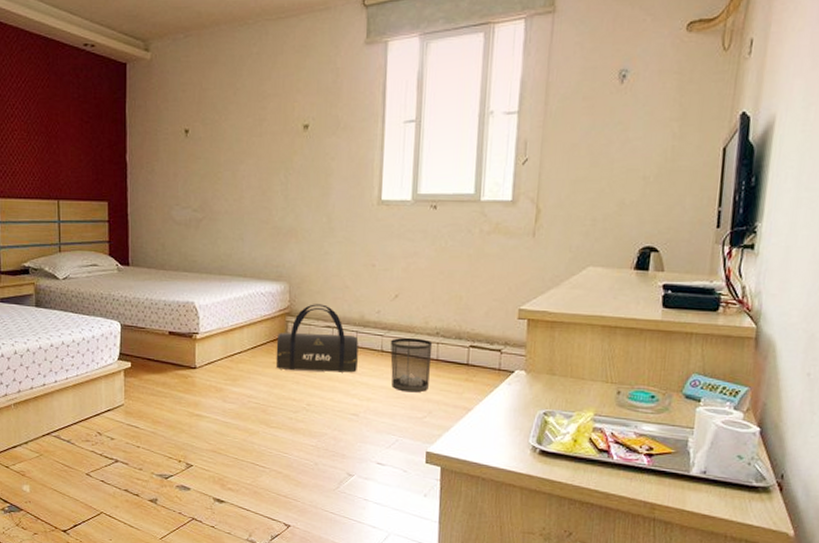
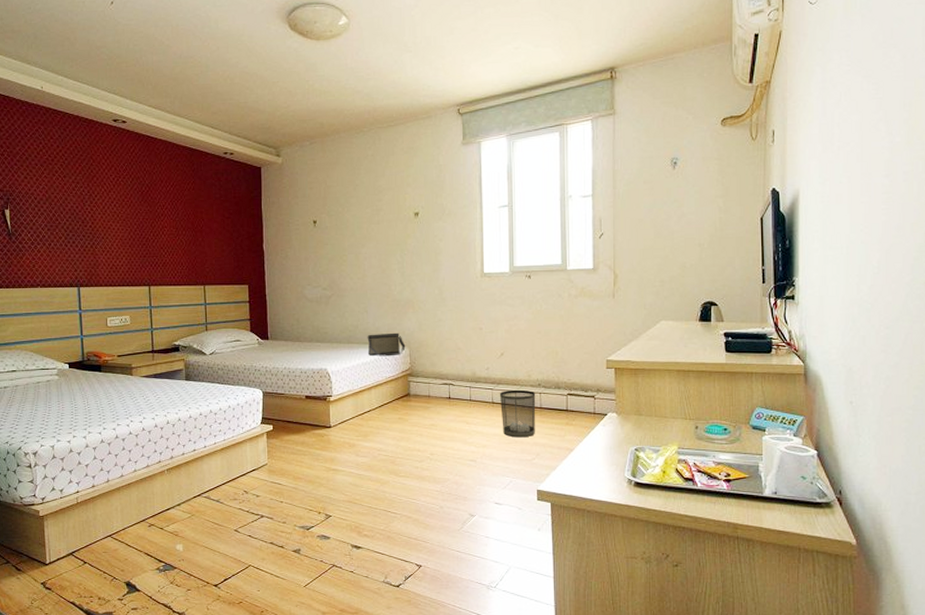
handbag: none [241,265,285,292] -> present [367,332,406,357]
duffel bag: present [276,304,359,373] -> none [401,365,472,424]

